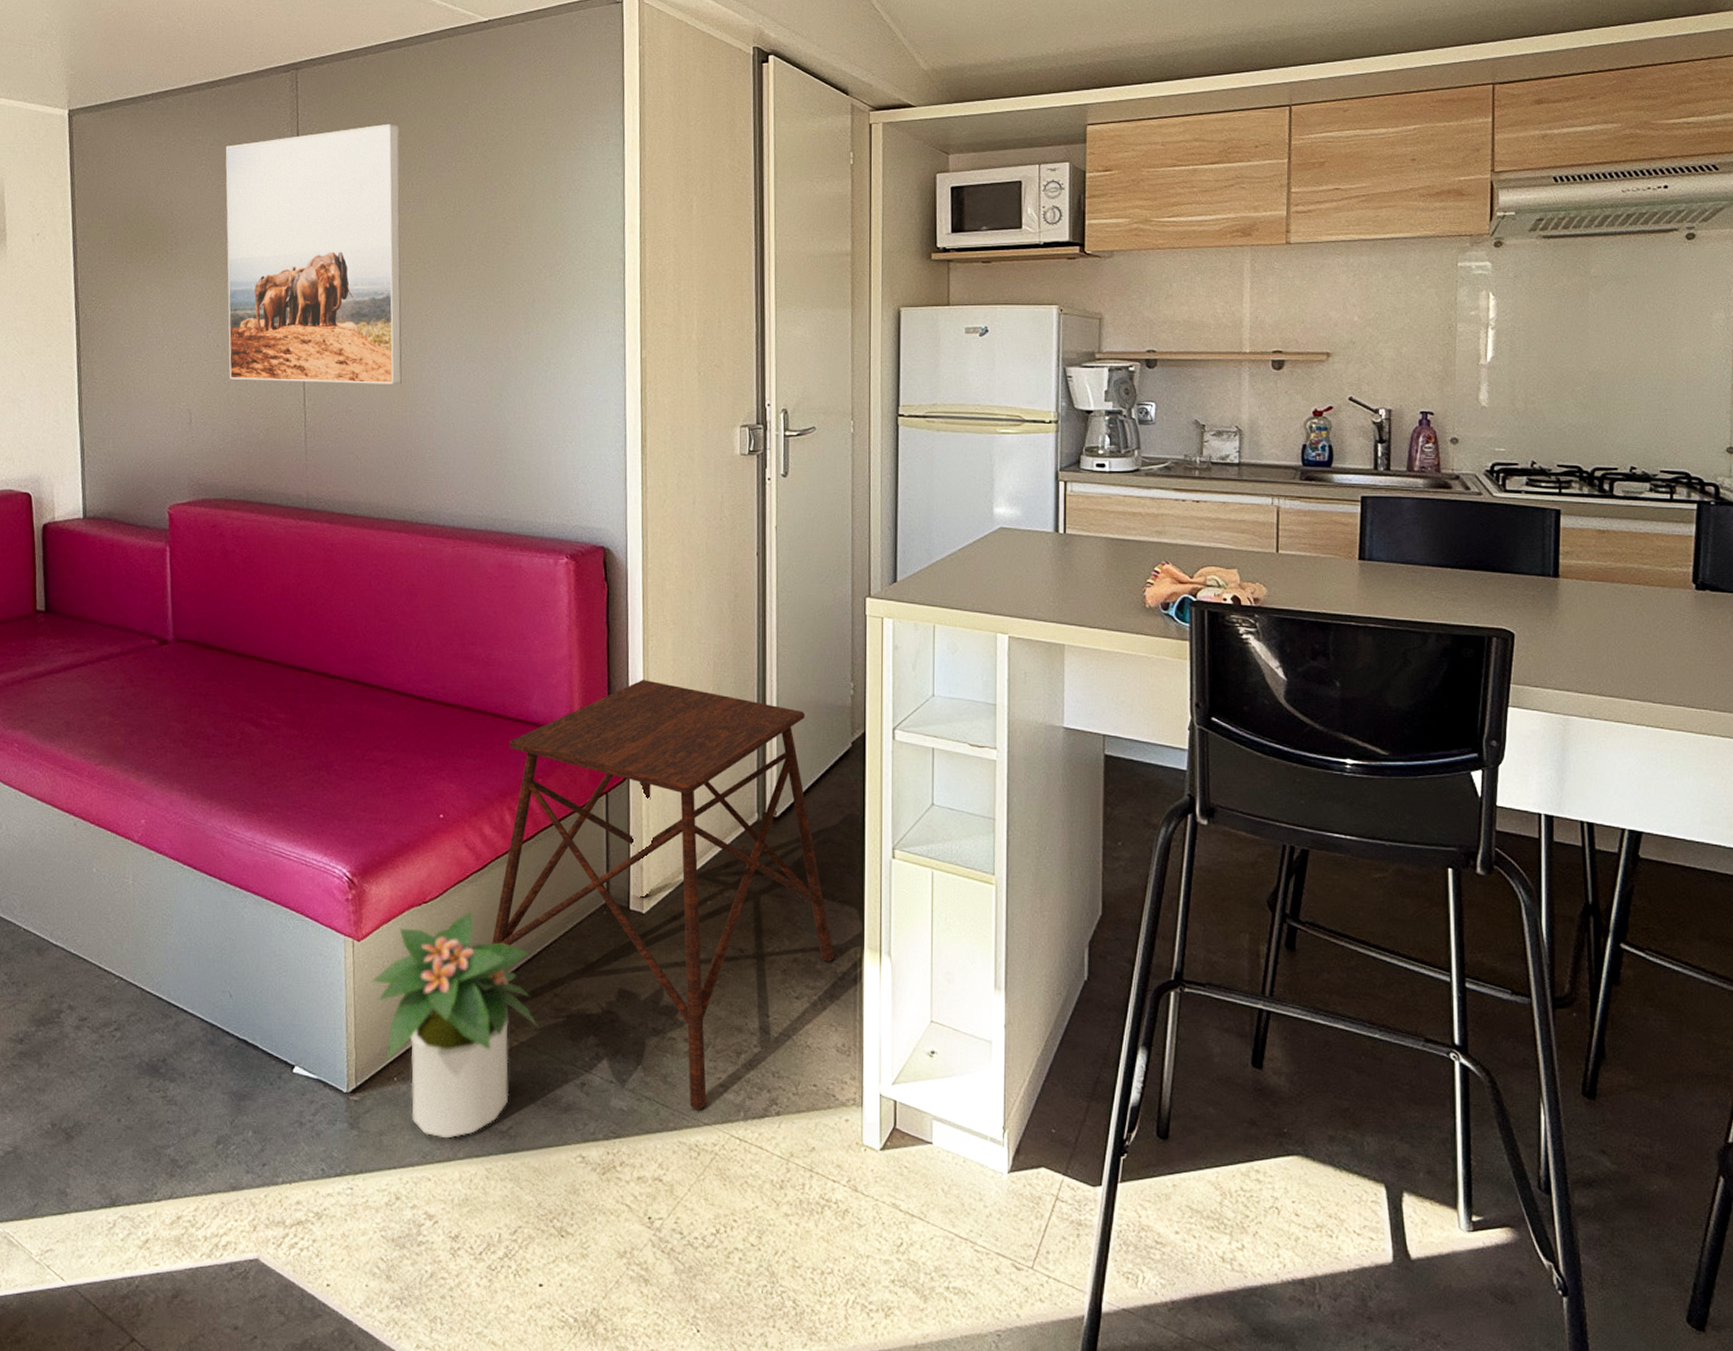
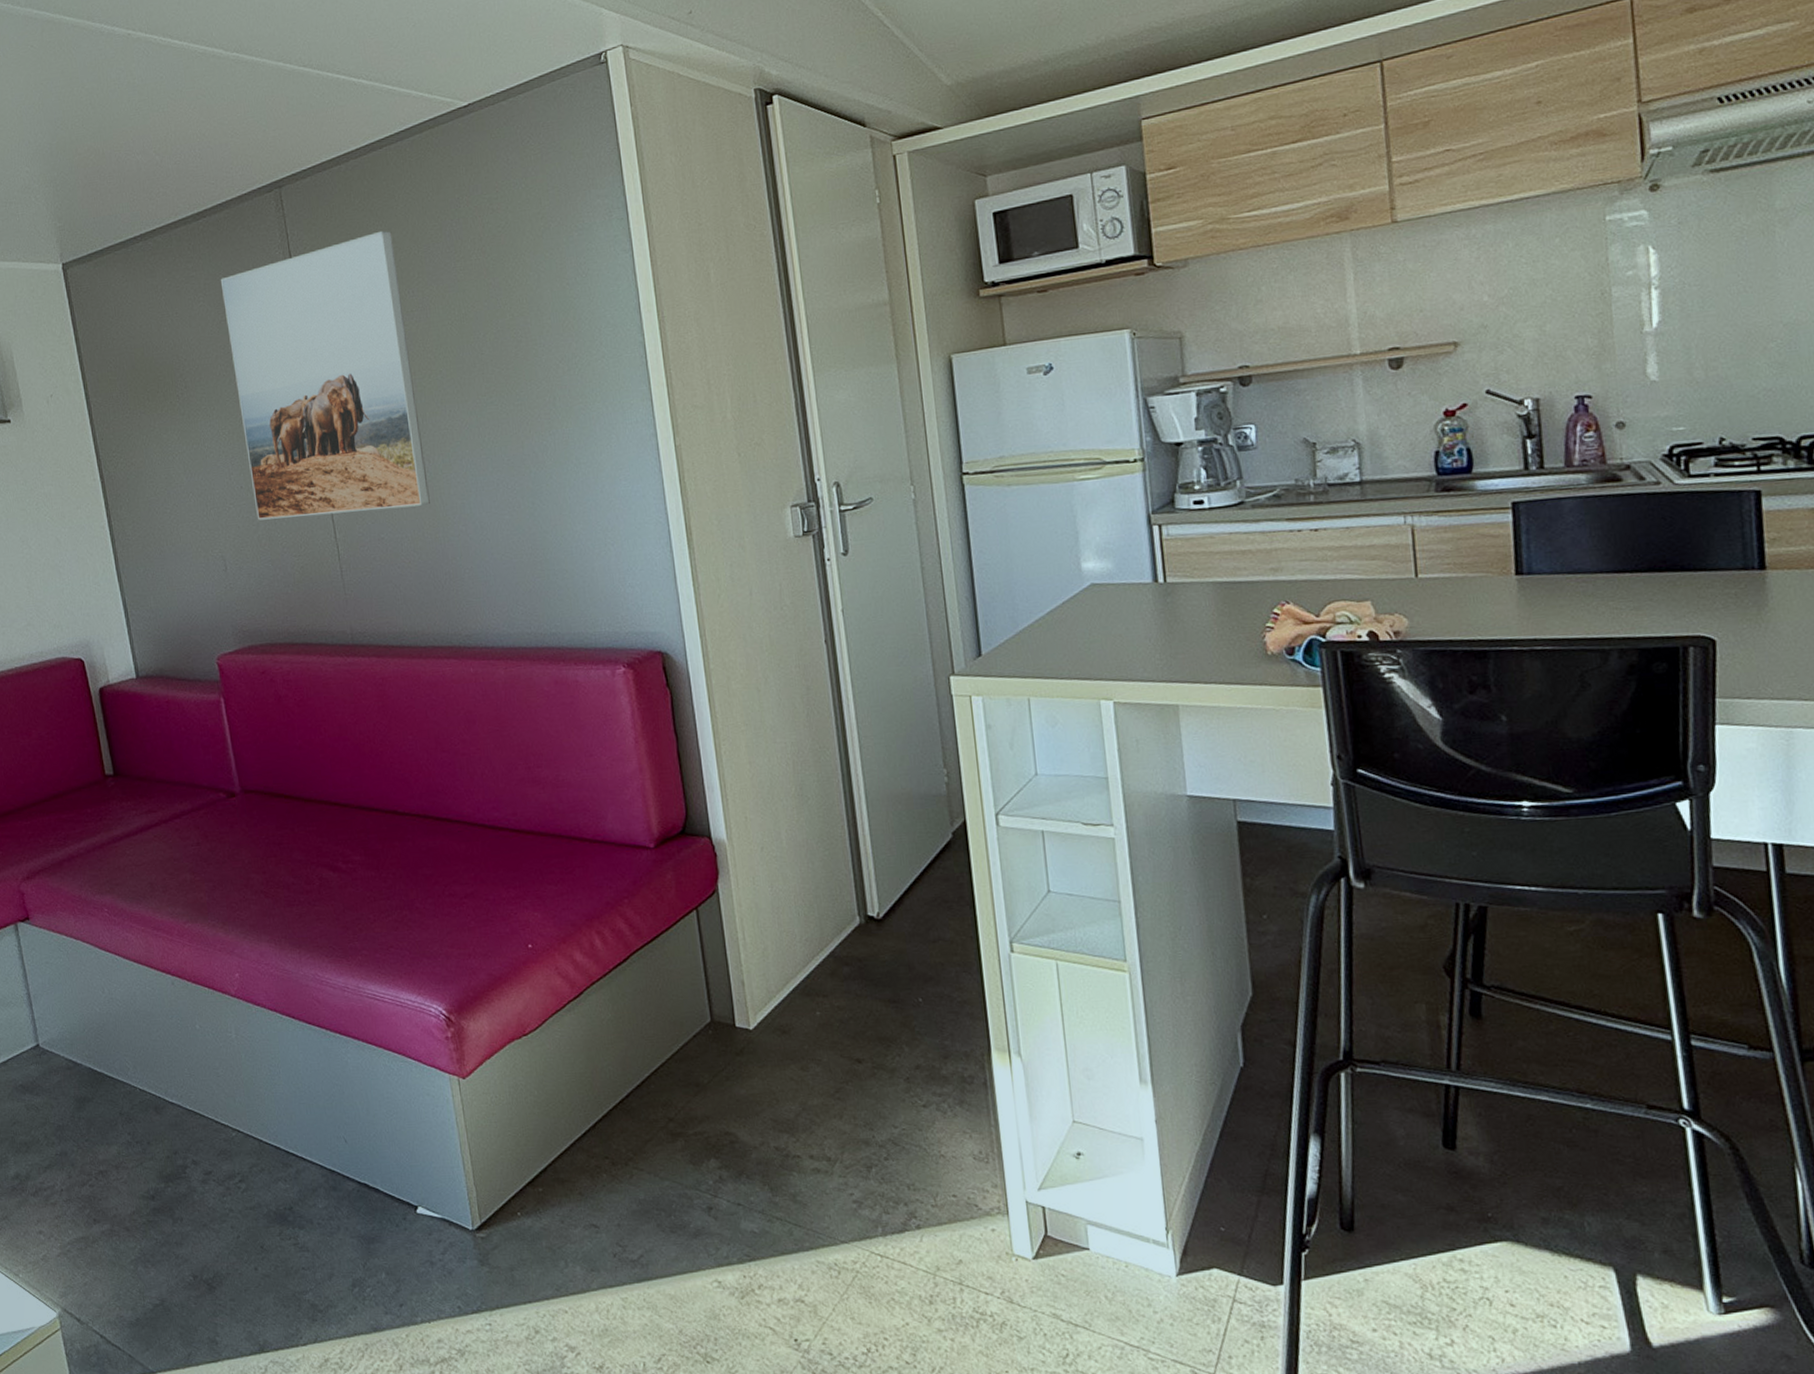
potted plant: present [372,911,539,1139] -> none [482,1040,658,1271]
side table: present [492,680,835,1111] -> none [589,786,960,1229]

